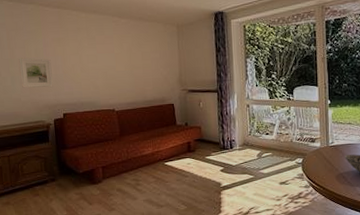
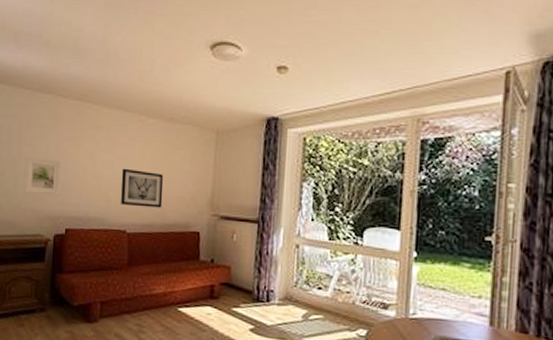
wall art: none [104,60,142,90] -> present [121,168,164,208]

